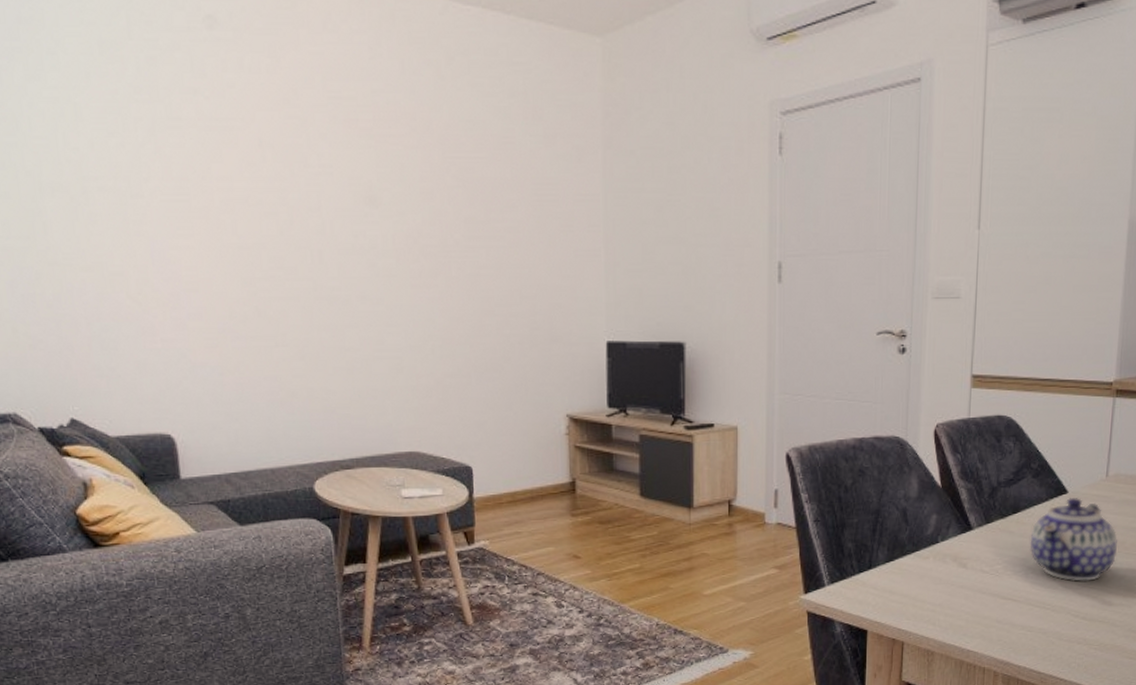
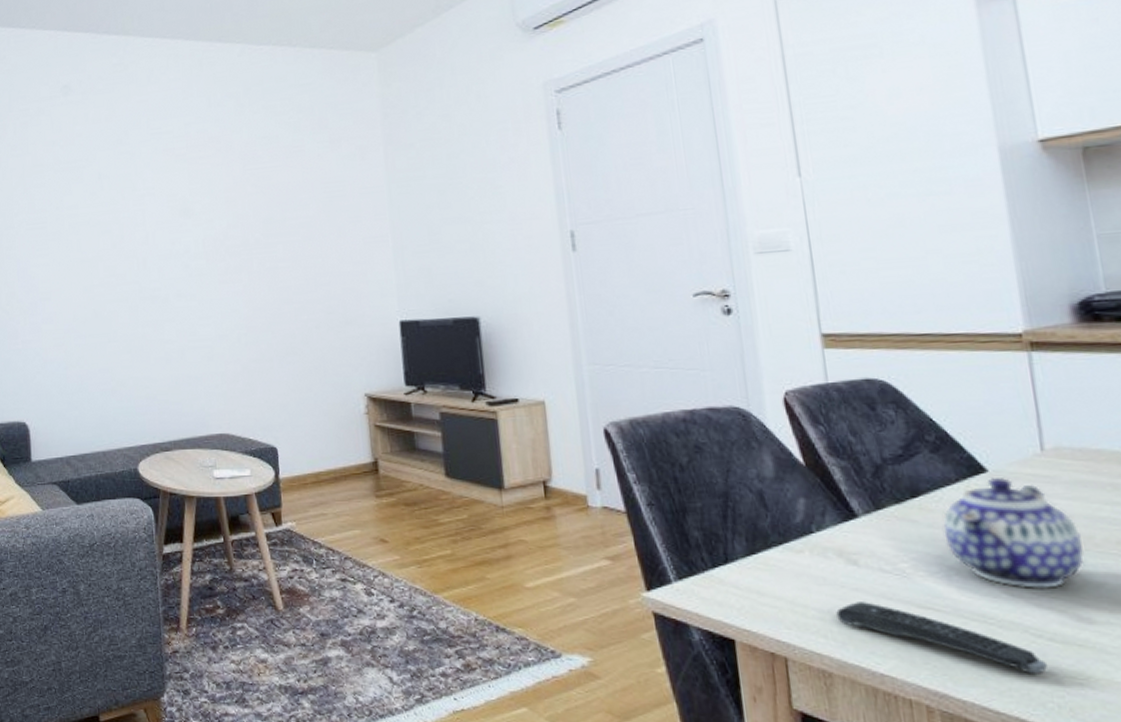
remote control: none [944,596,1077,644] -> present [836,602,1047,674]

